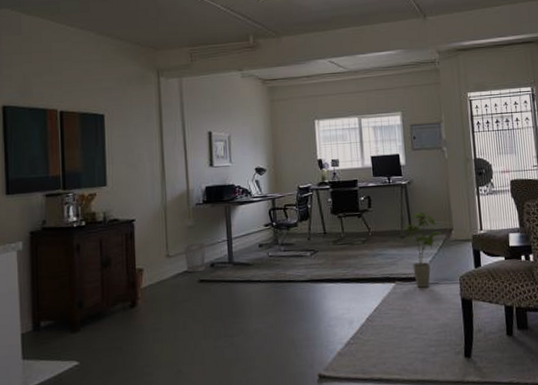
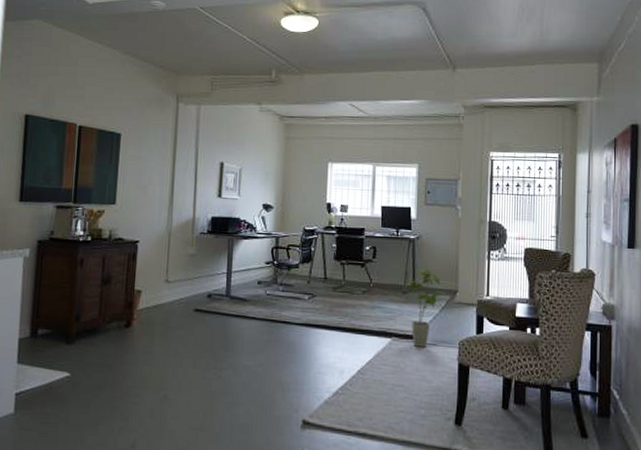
wastebasket: present [184,243,206,273] -> none [183,272,205,301]

